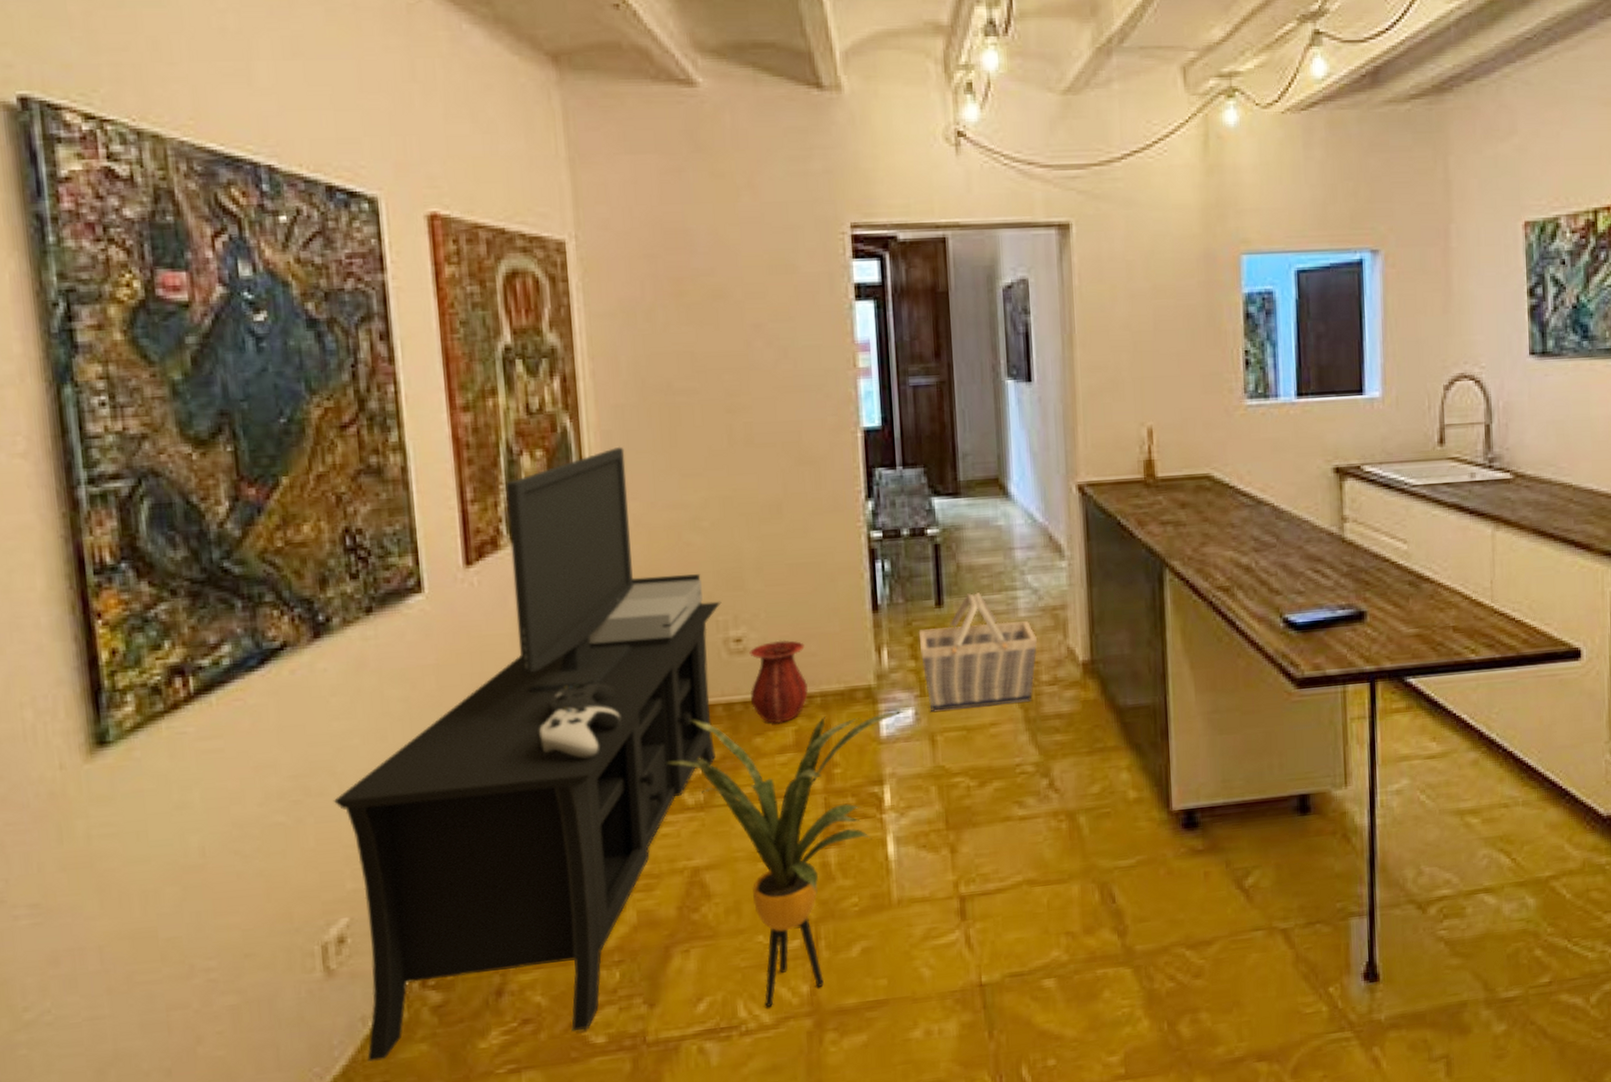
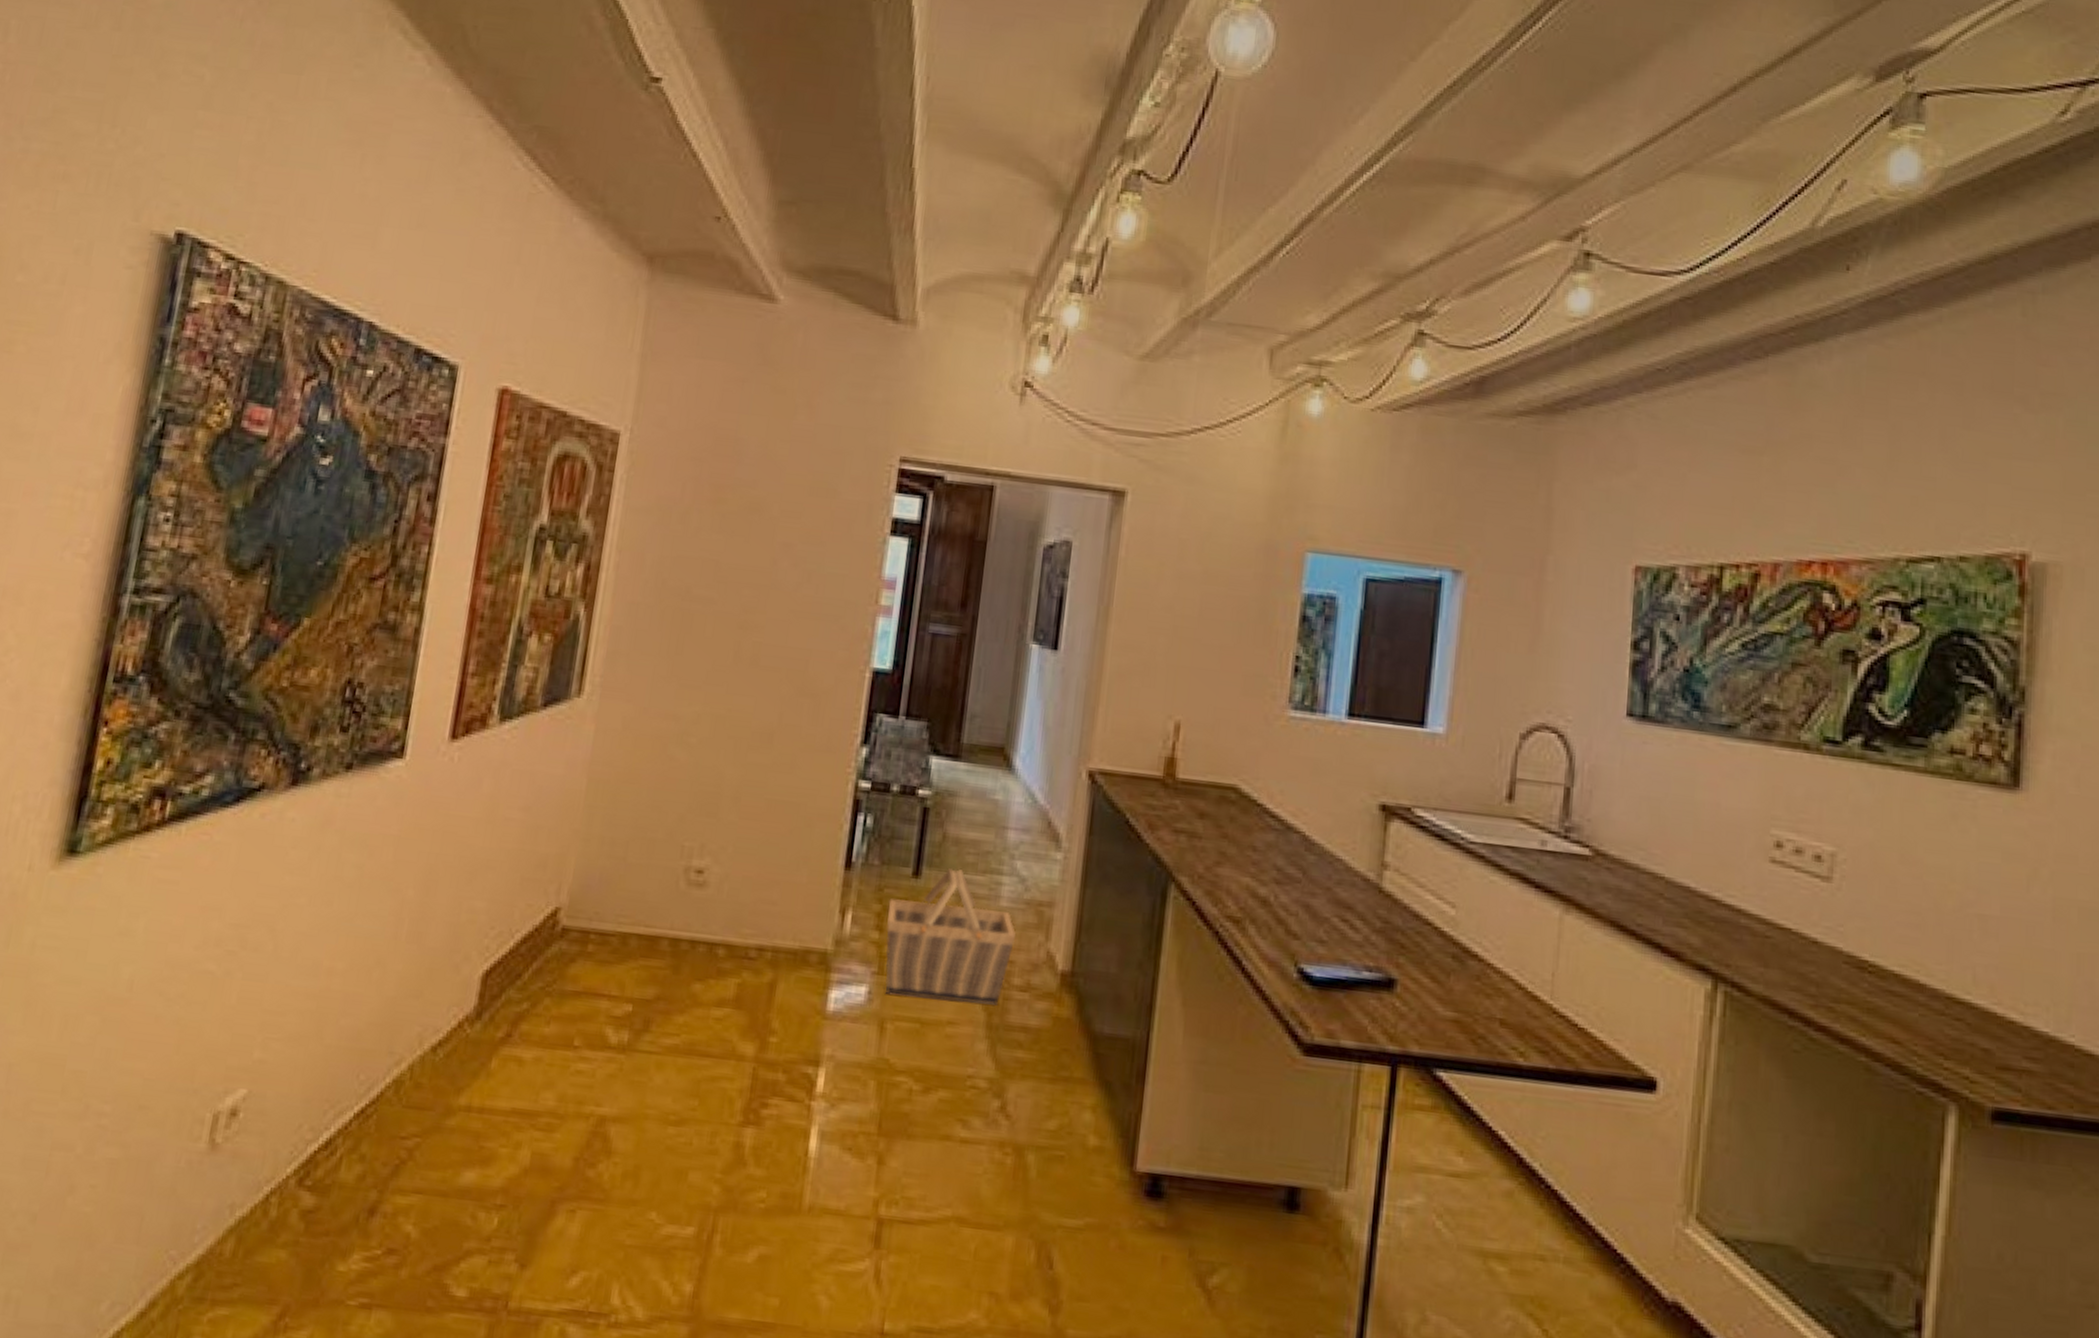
media console: present [333,446,722,1063] -> none [224,644,692,1278]
house plant: present [666,709,905,1007] -> none [598,949,858,1300]
vase: present [749,640,808,724] -> none [699,879,767,973]

